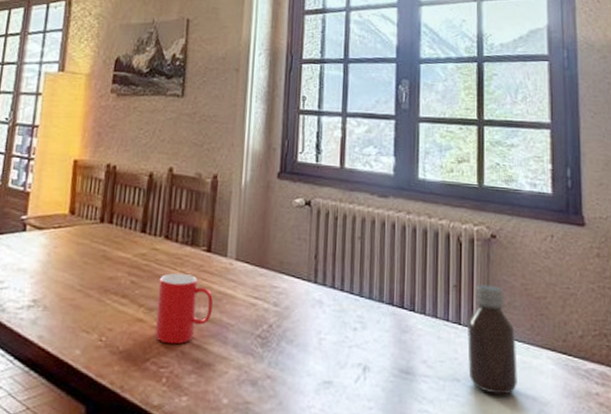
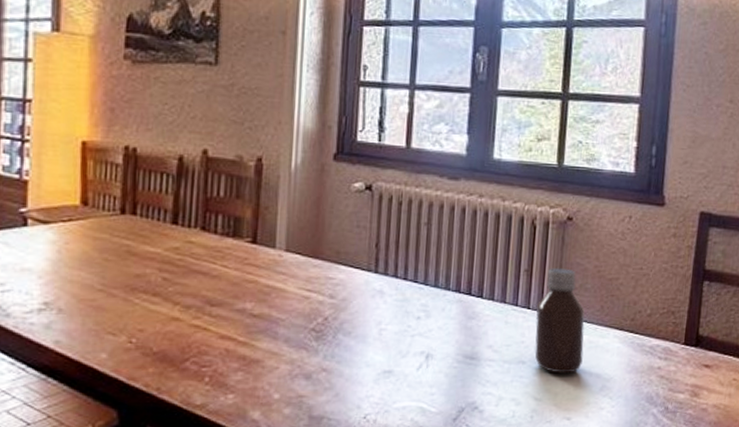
cup: present [154,273,214,345] -> none [193,267,261,343]

